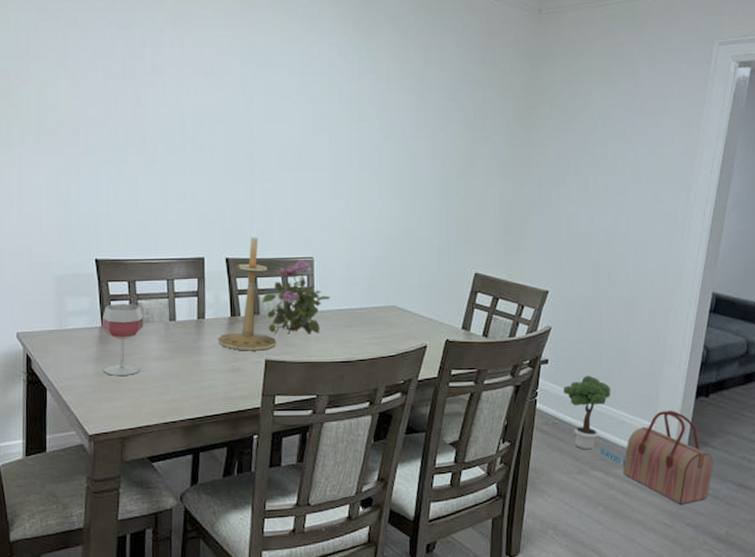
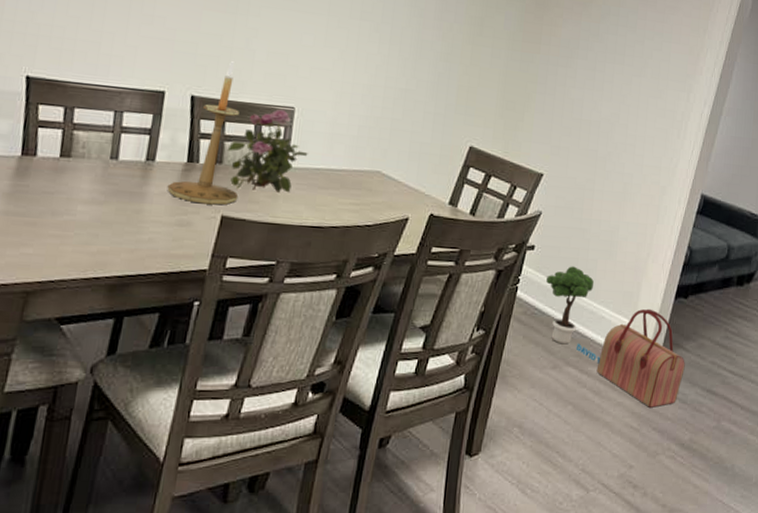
wineglass: present [101,303,144,377] -> none [14,131,78,219]

